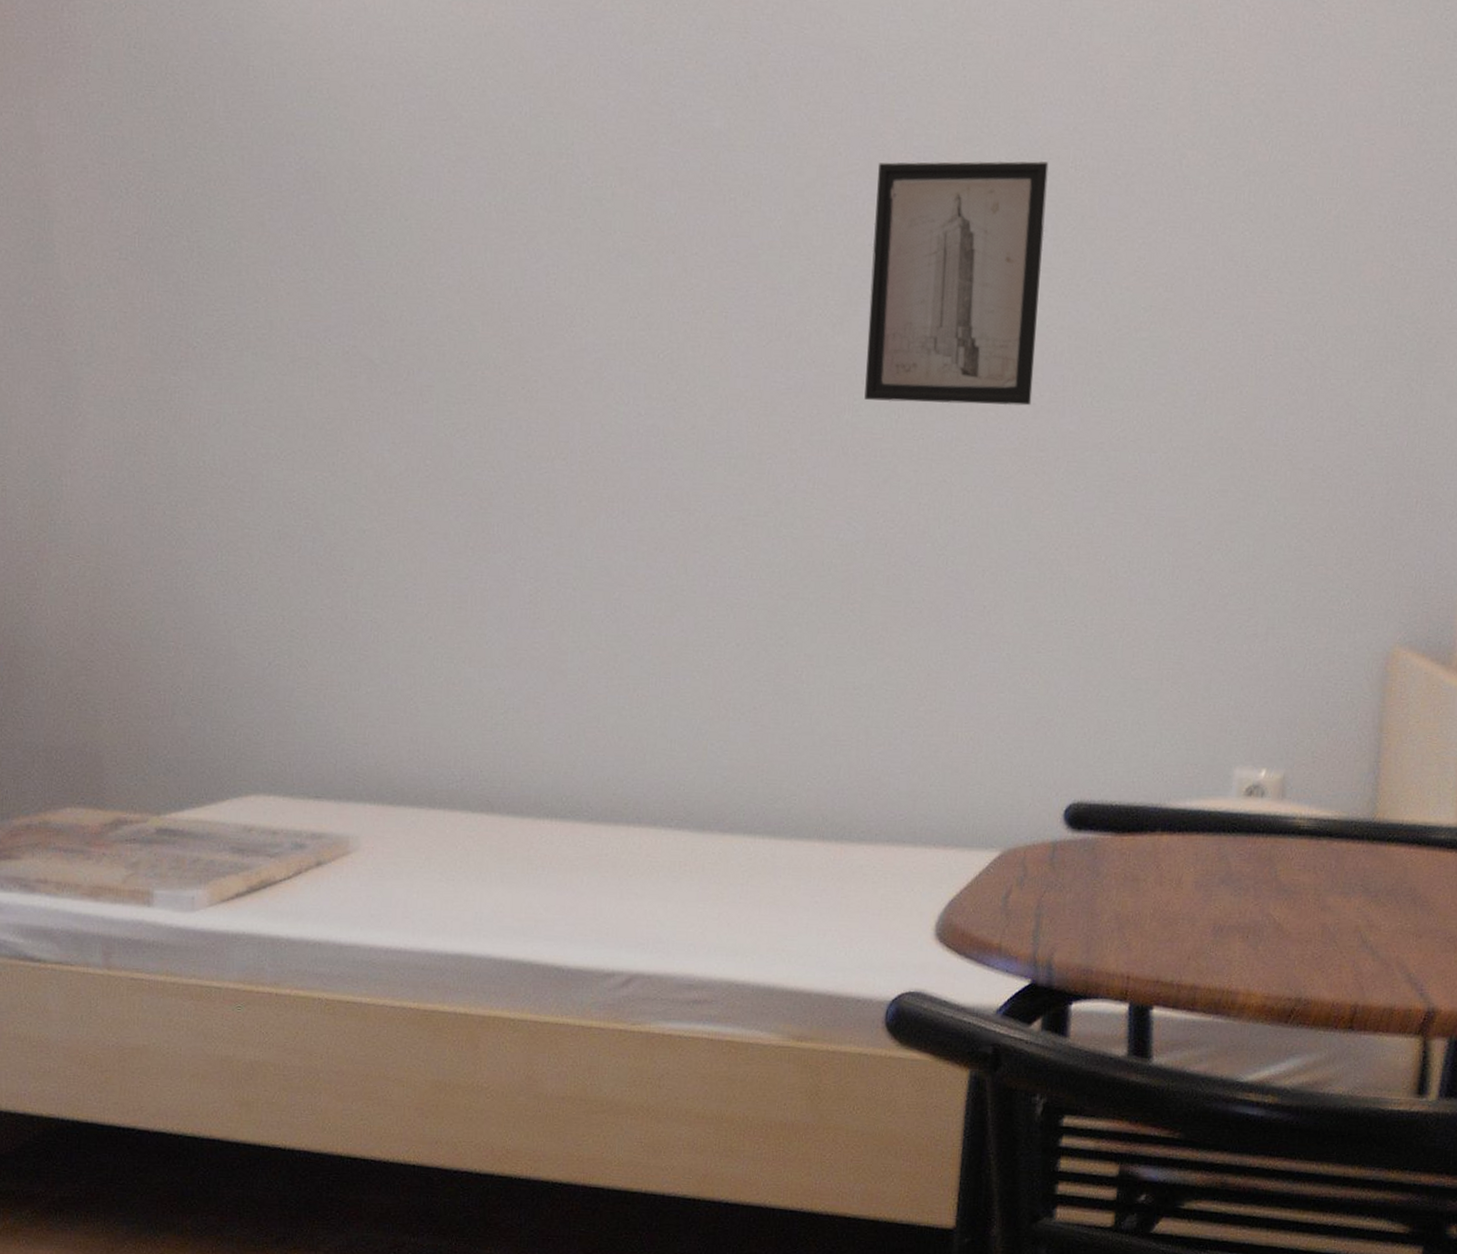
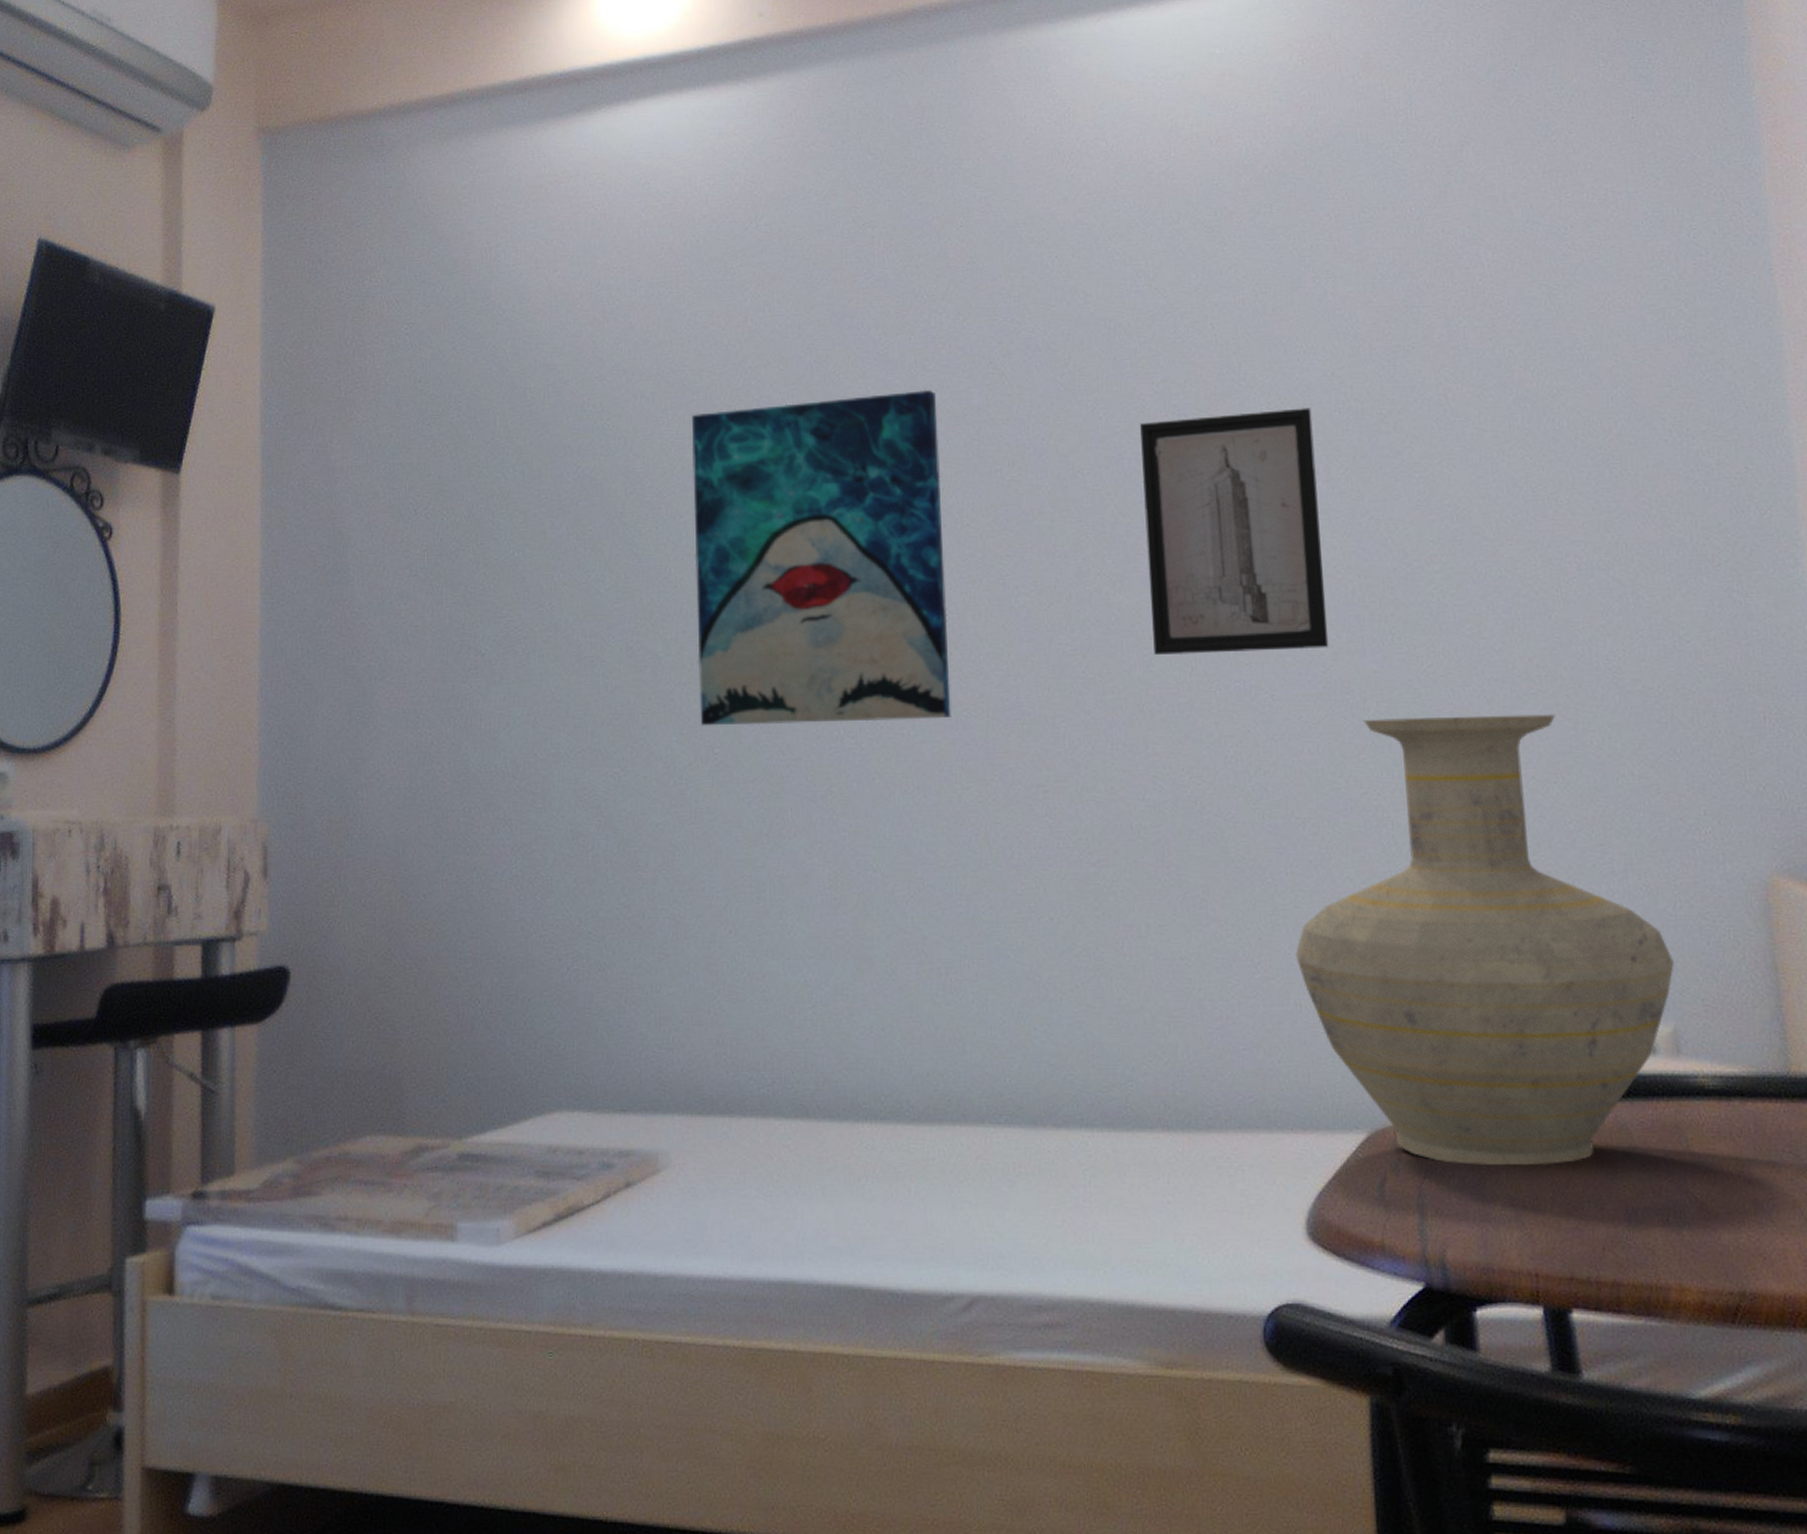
wall art: none [413,106,677,447] -> present [691,389,951,726]
vase: none [959,477,1294,886] -> present [1296,714,1674,1165]

